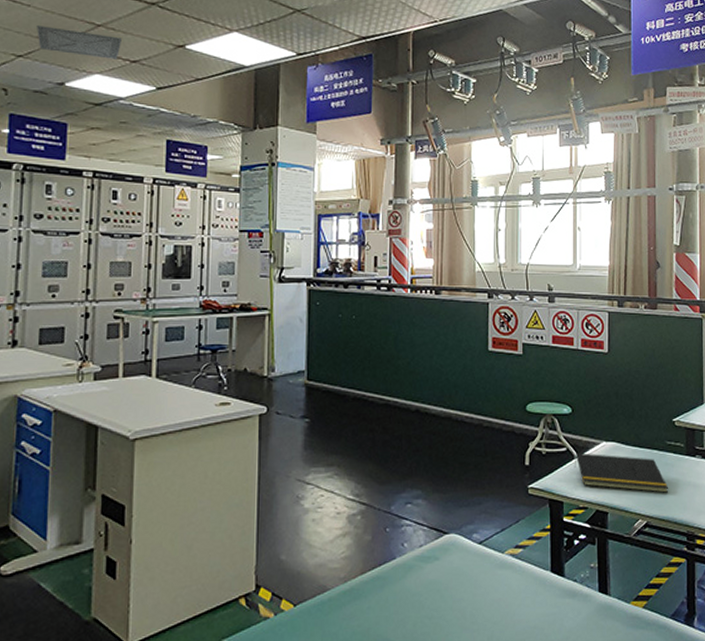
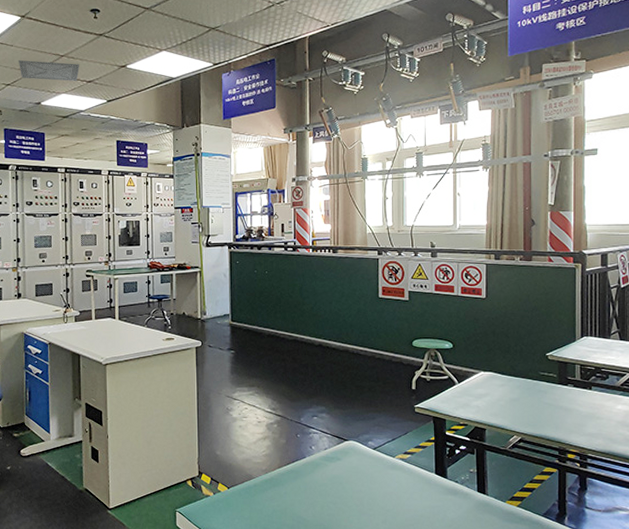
notepad: present [574,453,669,493] -> none [455,380,542,415]

